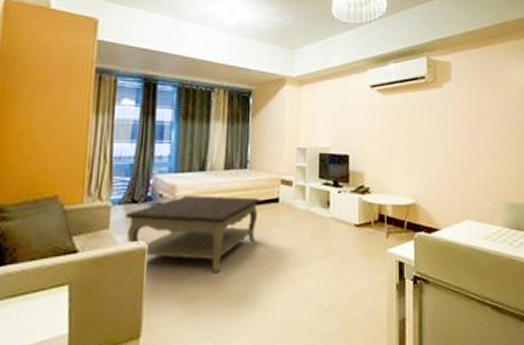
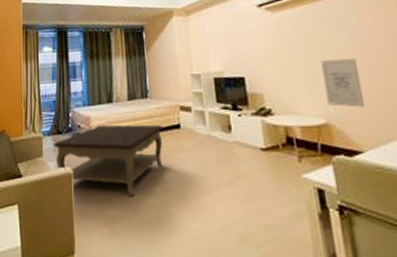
wall art: none [418,146,448,190] -> present [320,58,366,108]

